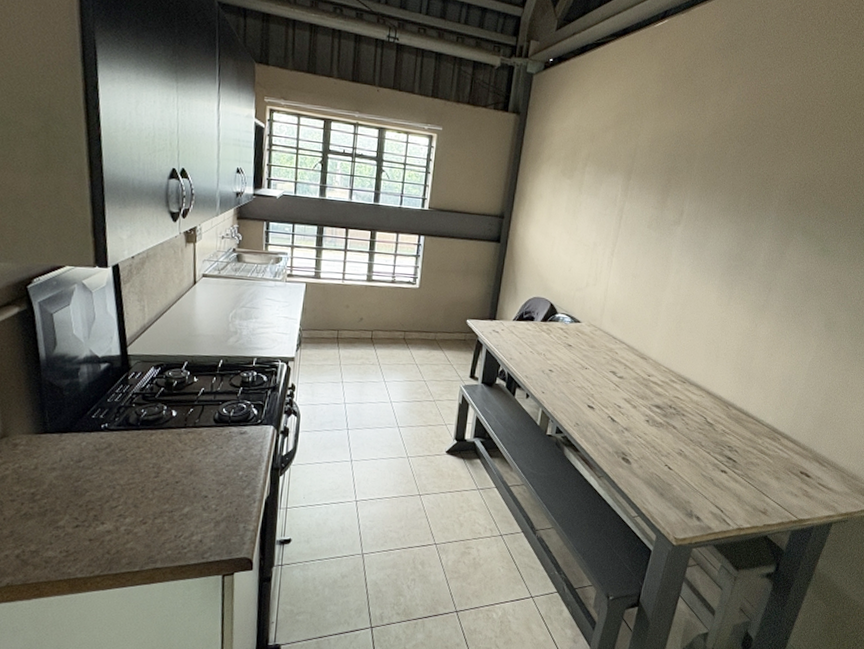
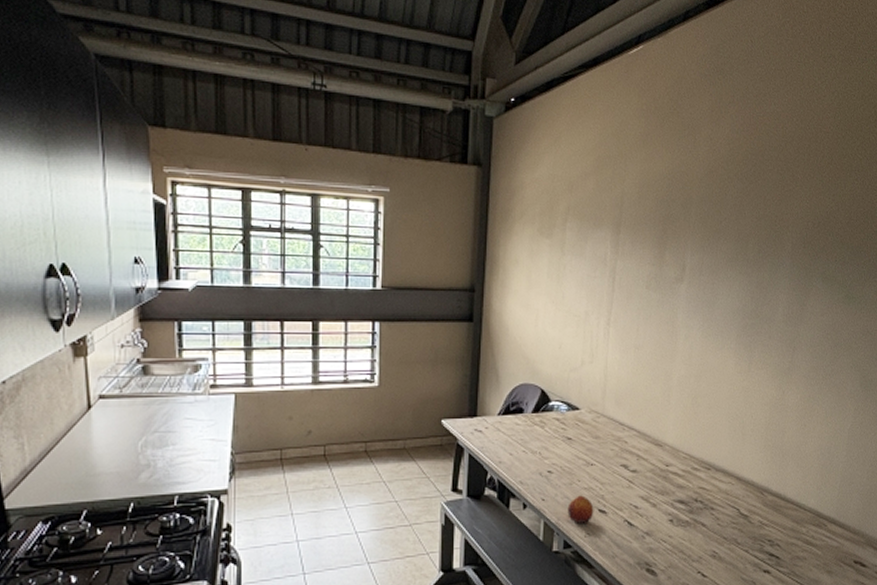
fruit: none [562,392,584,415] -> present [567,495,594,523]

